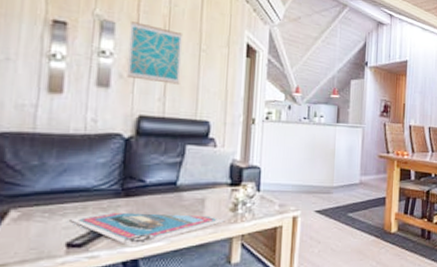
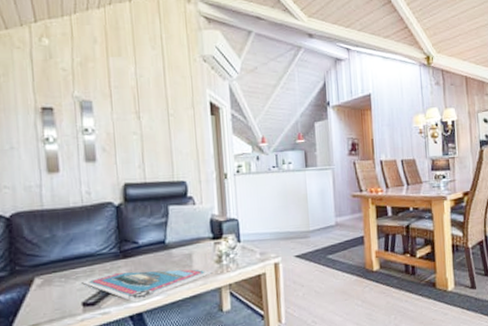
wall art: present [127,21,183,85] -> none [105,97,155,151]

